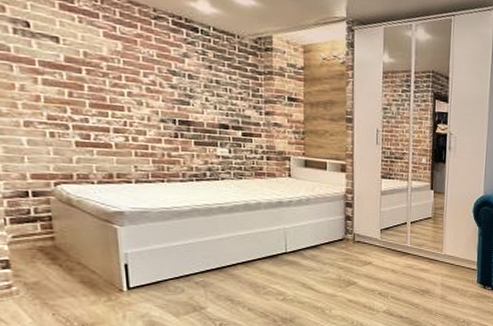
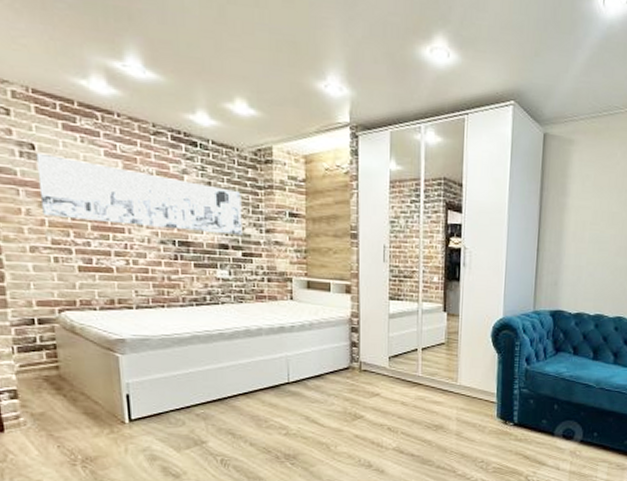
wall art: none [31,30,243,117] -> present [35,152,242,236]

